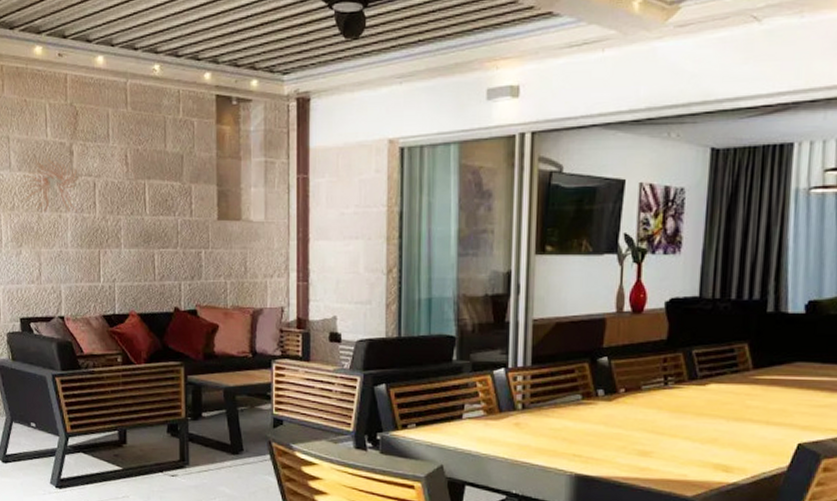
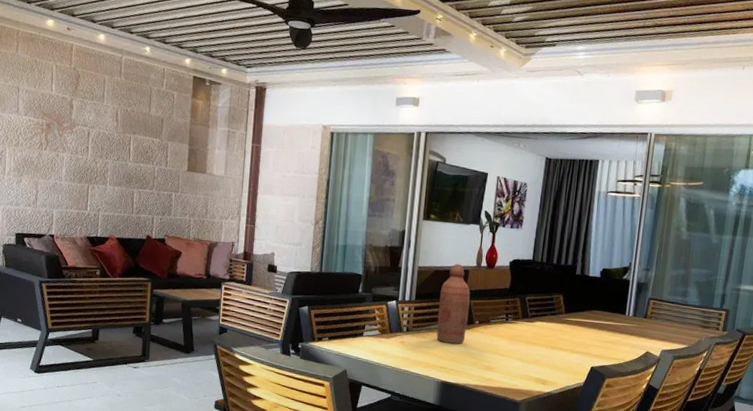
bottle: none [564,311,611,422] -> present [436,264,471,344]

